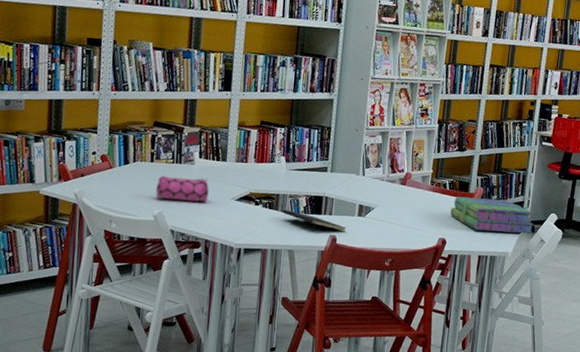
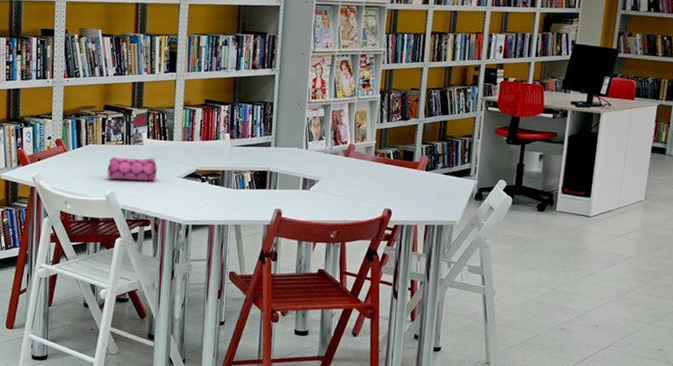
notepad: present [282,209,346,232] -> none [228,185,291,206]
stack of books: present [450,196,535,234] -> none [395,166,483,202]

